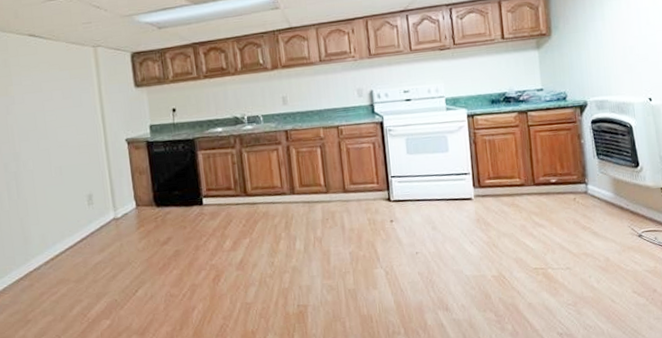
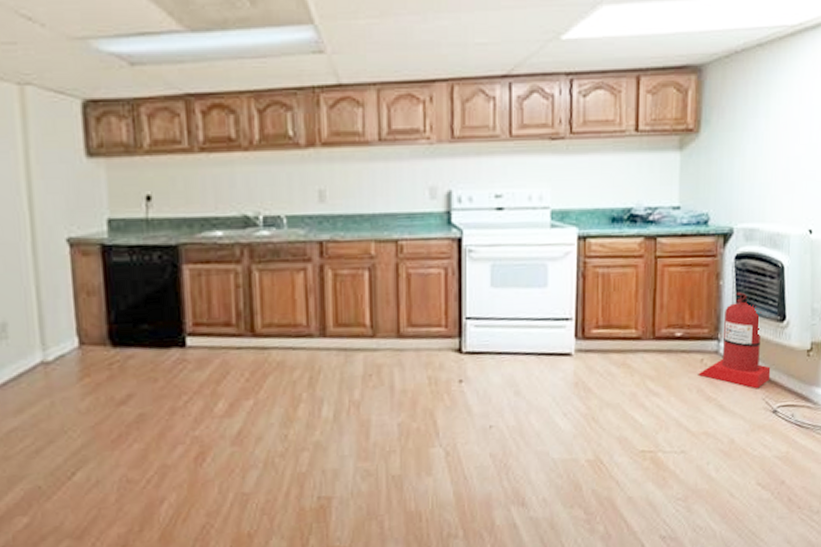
fire extinguisher: none [573,147,633,219] -> present [698,292,771,389]

